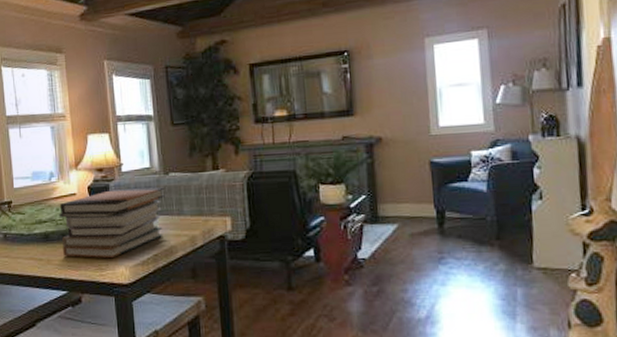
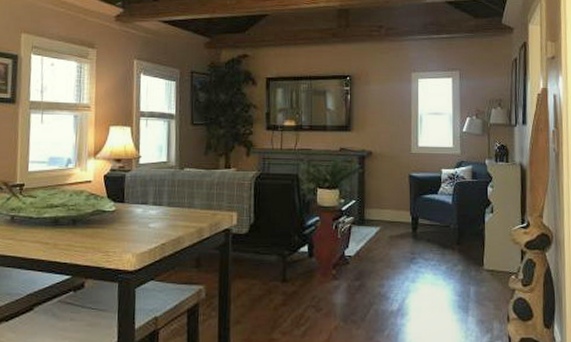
book stack: present [58,187,165,259] -> none [71,180,179,246]

